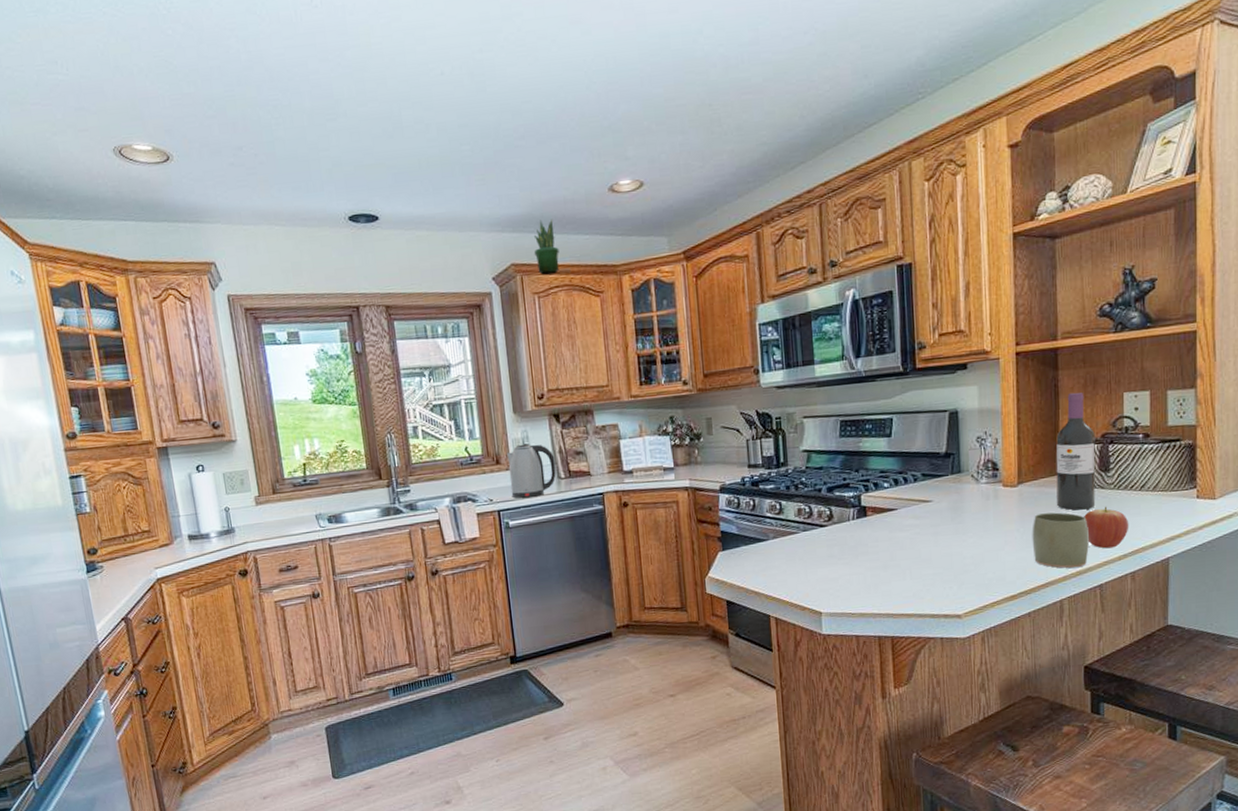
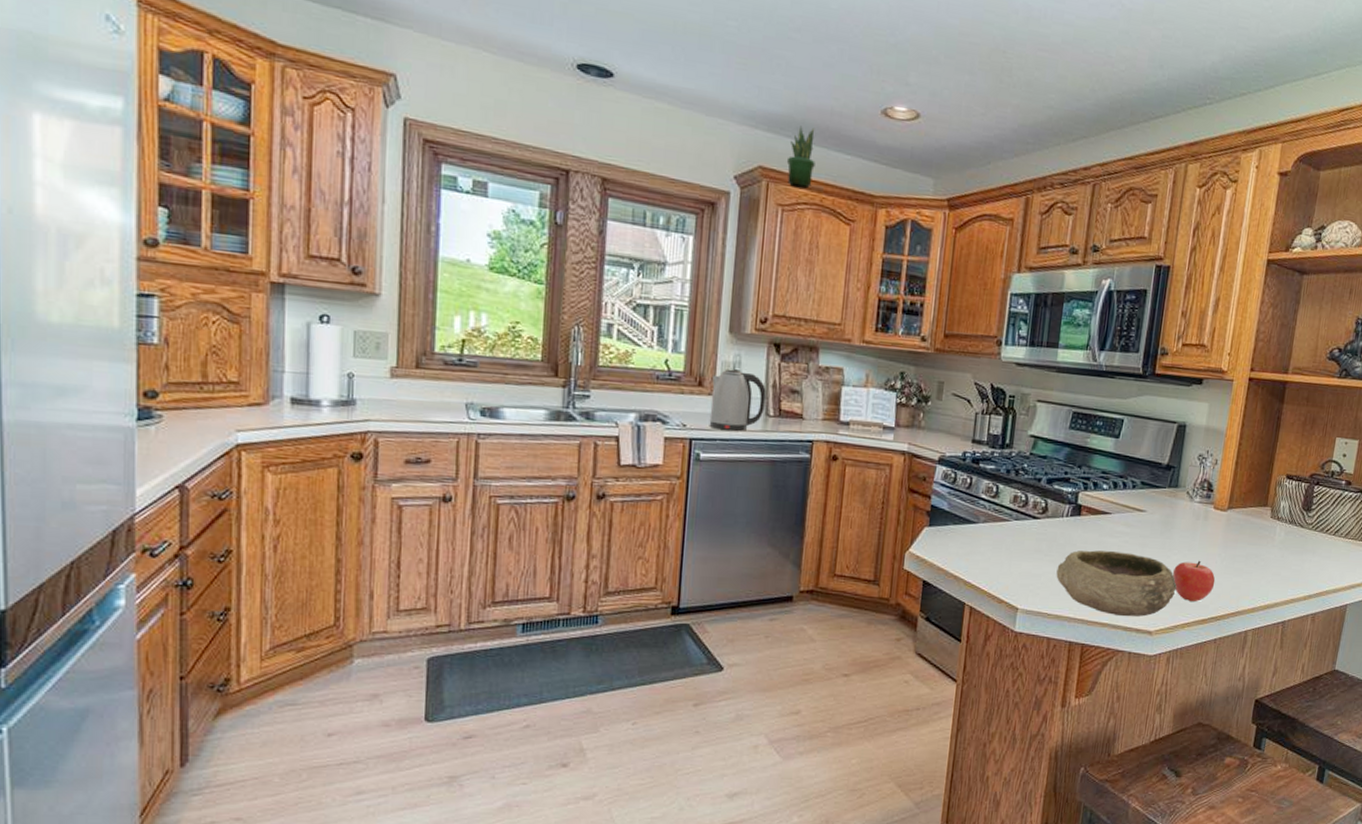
bowl: none [853,543,978,605] -> present [1056,550,1177,617]
fruit: none [971,539,1018,581] -> present [1172,560,1216,602]
mug: present [1032,512,1090,568] -> none [1229,542,1283,601]
wine bottle: present [1056,392,1096,510] -> none [1258,428,1305,545]
fruit: present [1084,506,1129,549] -> none [1281,545,1319,587]

